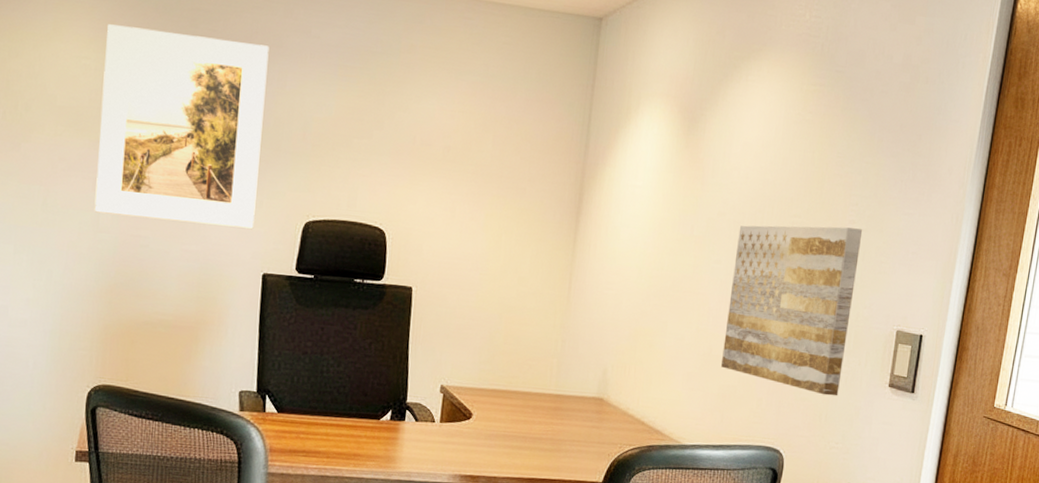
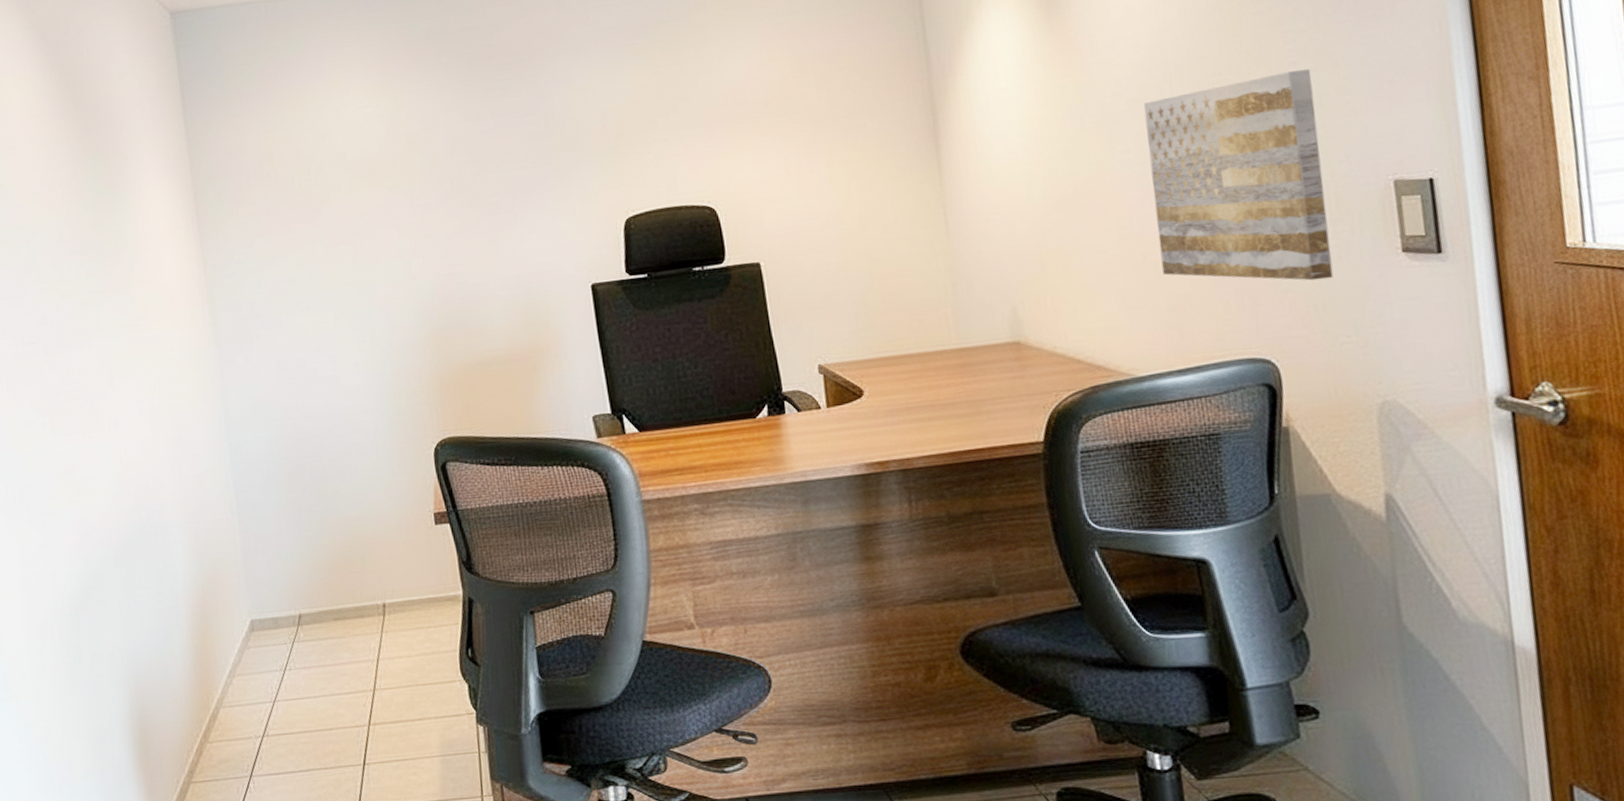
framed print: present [94,24,269,230] -> none [382,45,571,260]

